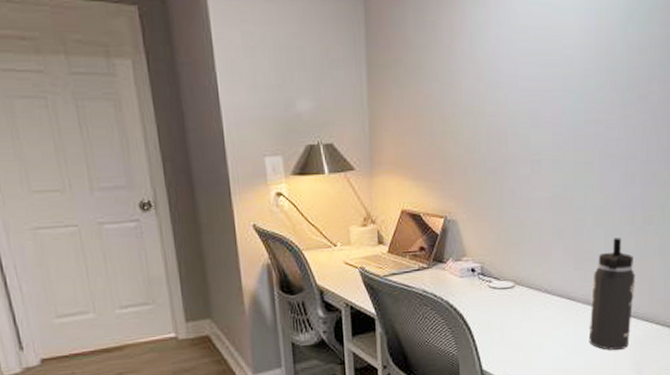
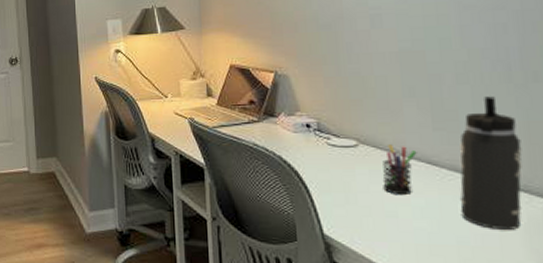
pen holder: none [532,284,561,329] -> present [382,144,417,196]

